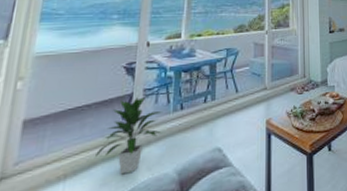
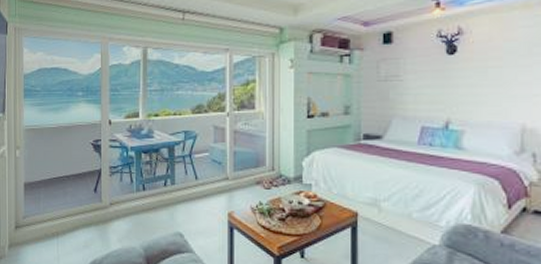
indoor plant: present [95,97,164,175] -> none [77,174,128,241]

